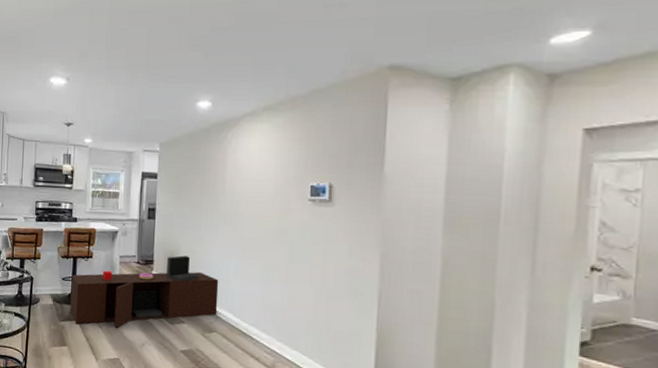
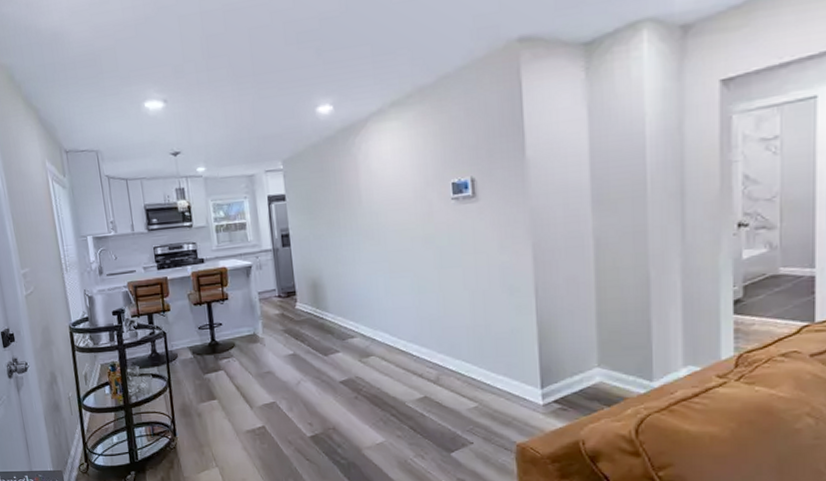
cabinet: present [70,255,219,328] -> none [208,280,372,374]

